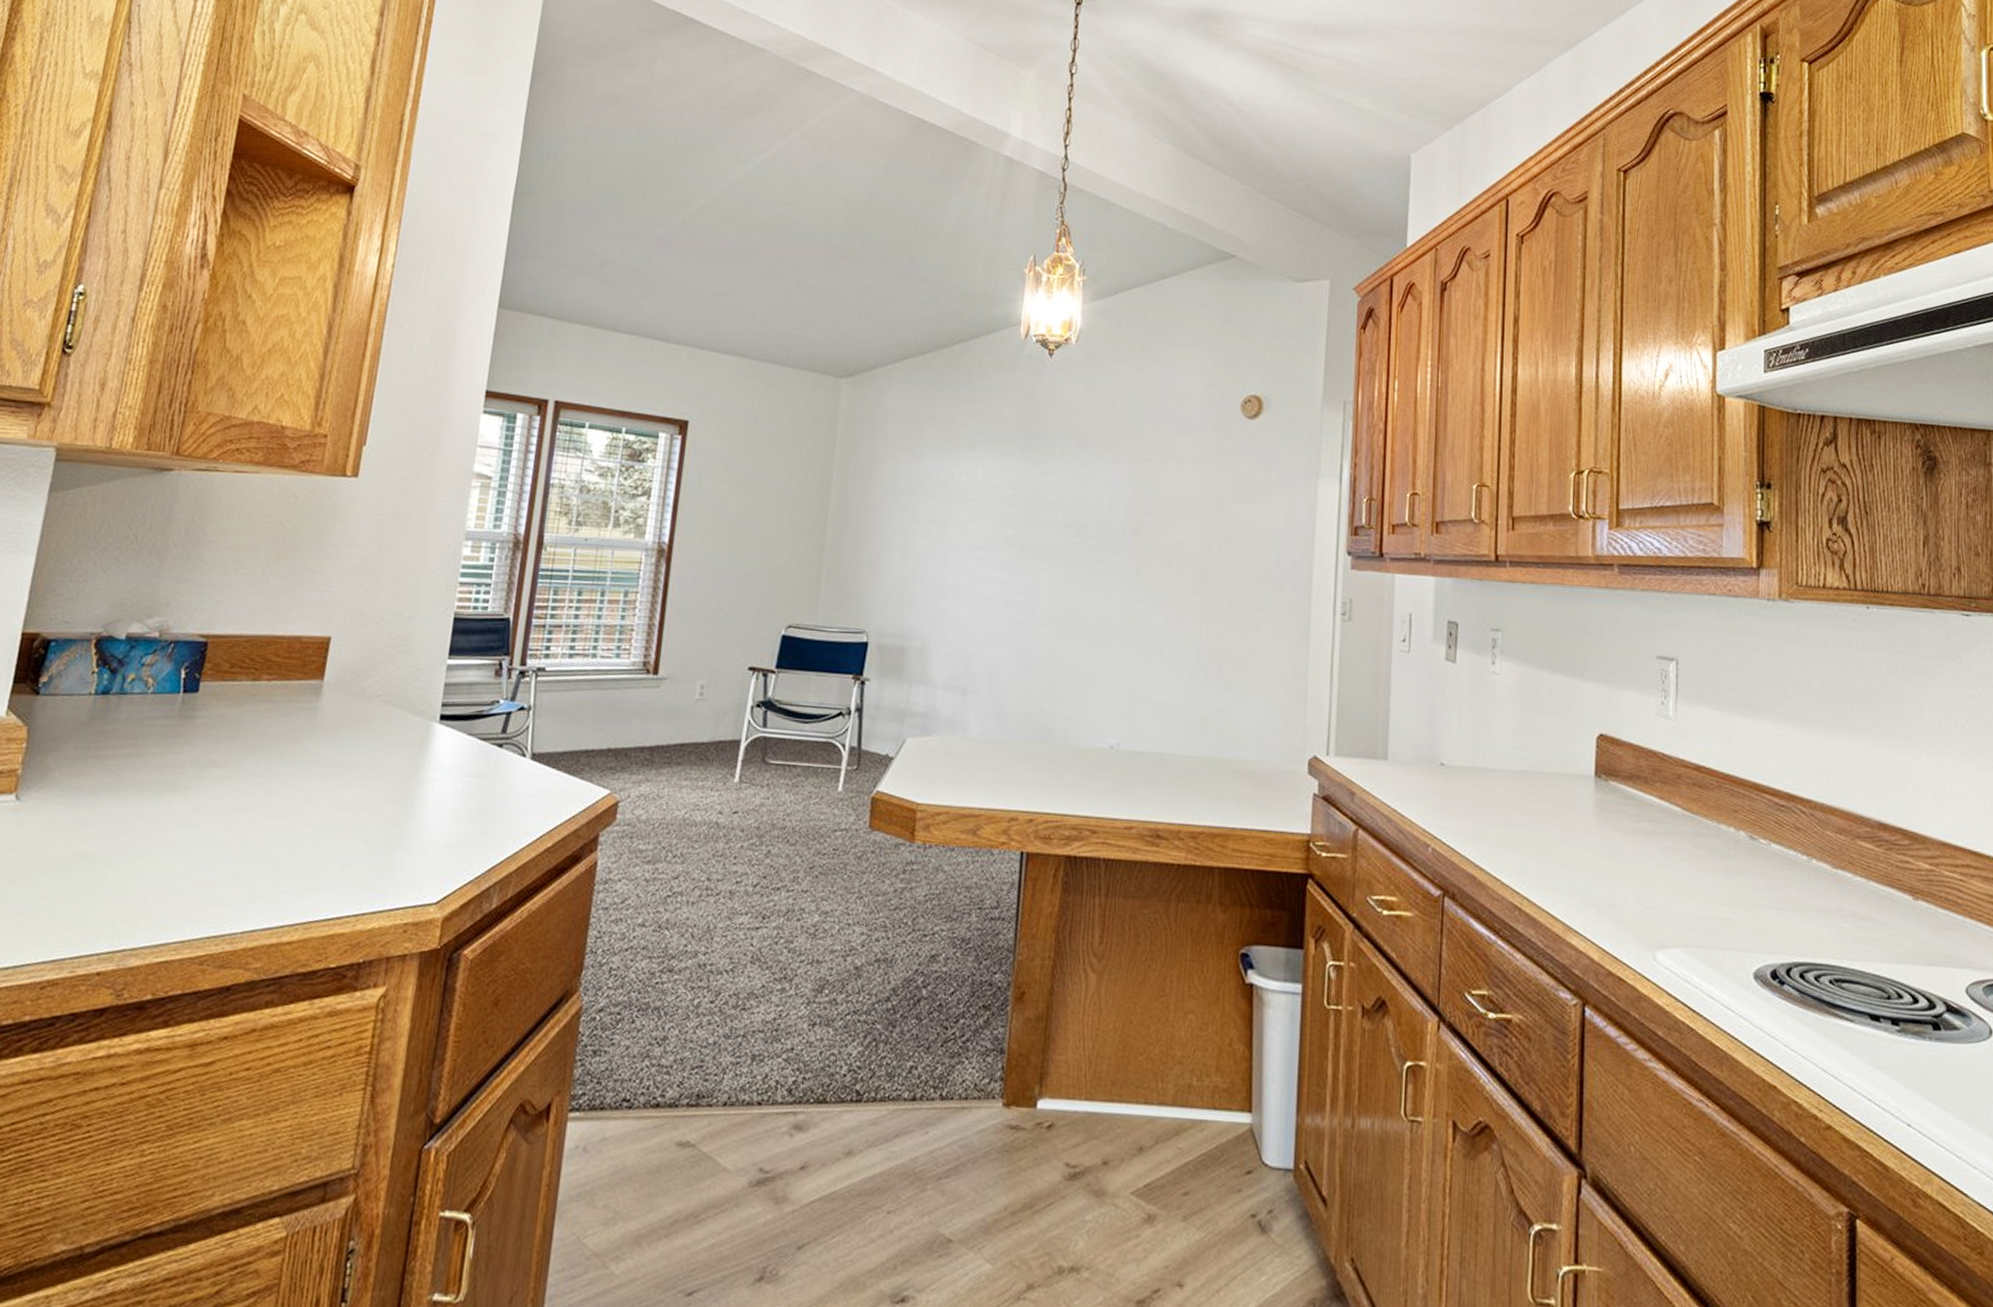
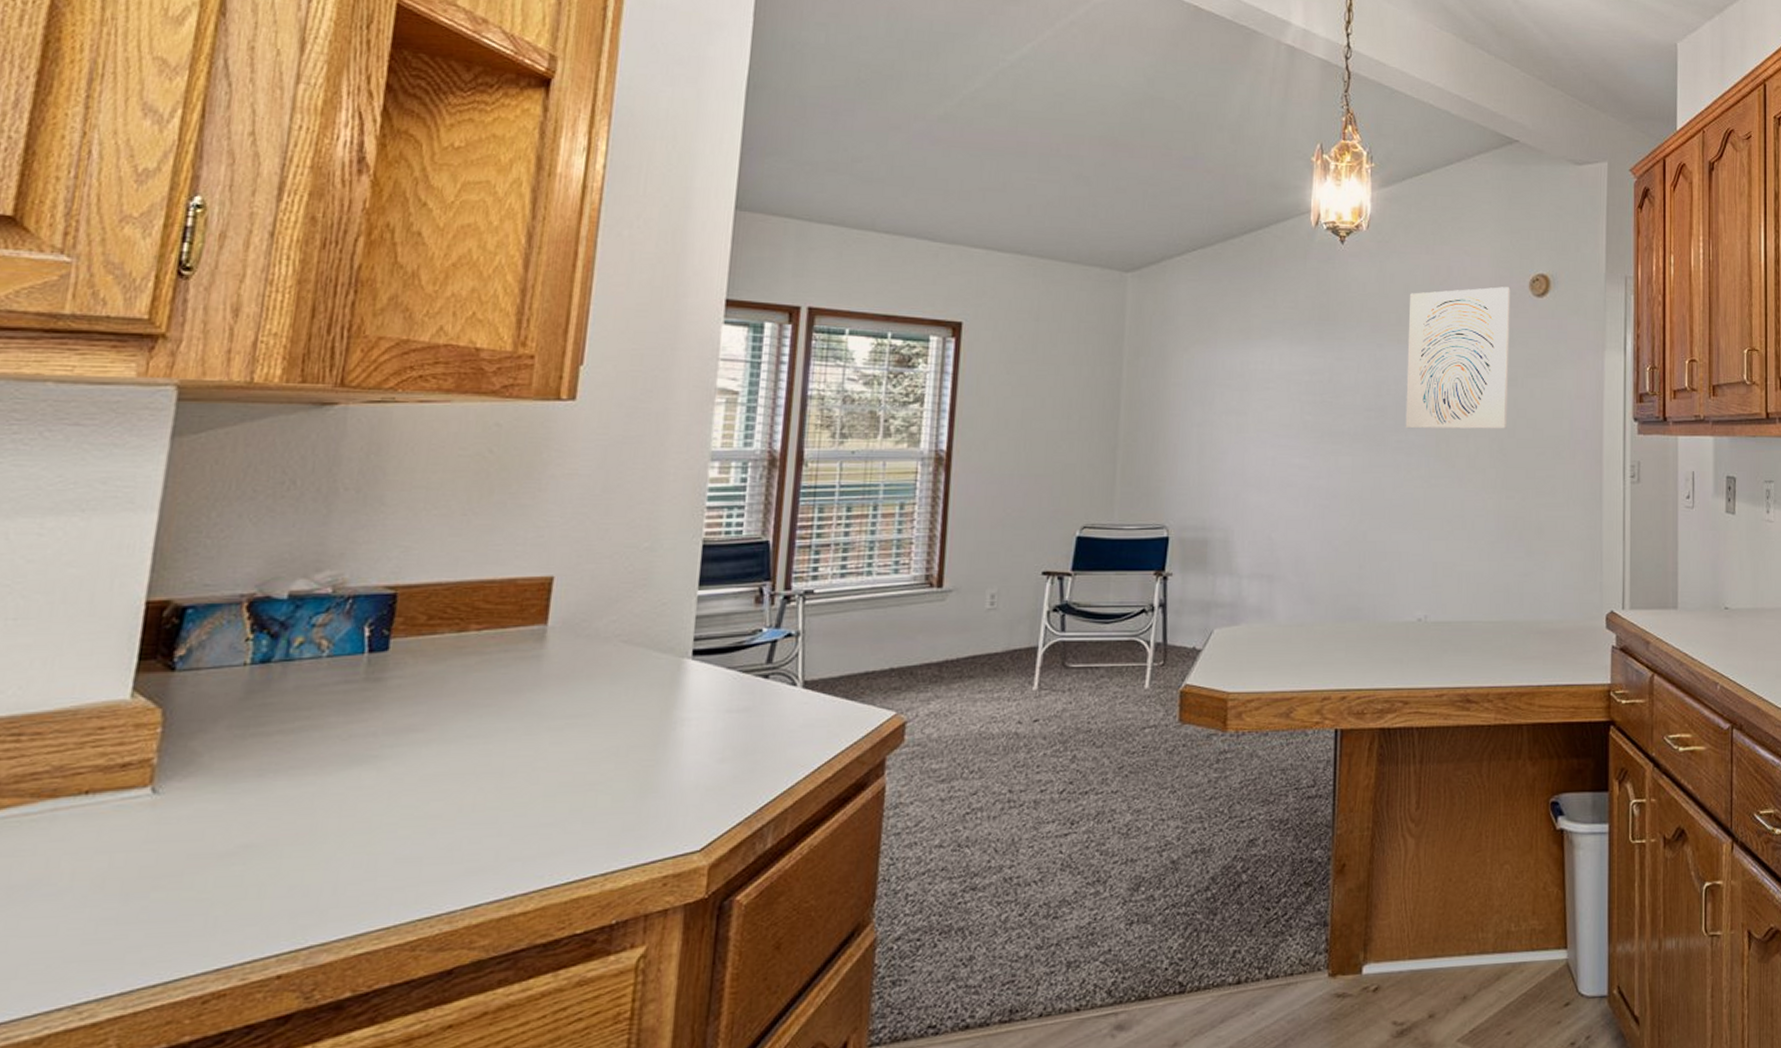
wall art: none [1106,406,1221,556] -> present [1405,287,1511,429]

